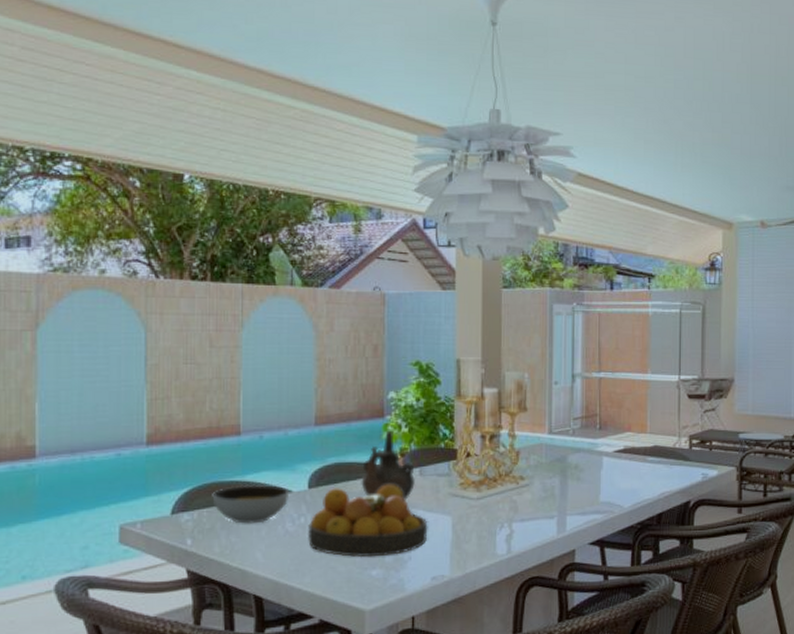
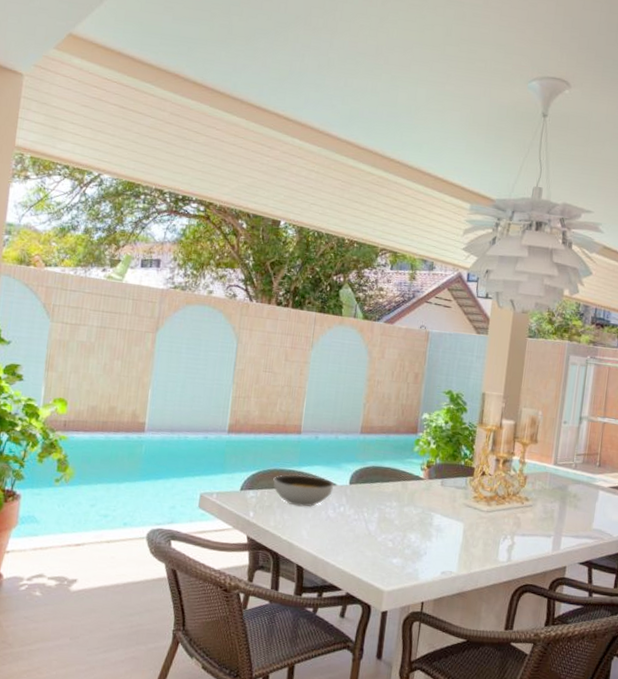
fruit bowl: present [308,484,428,558] -> none [344,486,443,549]
ceremonial vessel: present [361,430,415,500] -> none [392,445,437,504]

